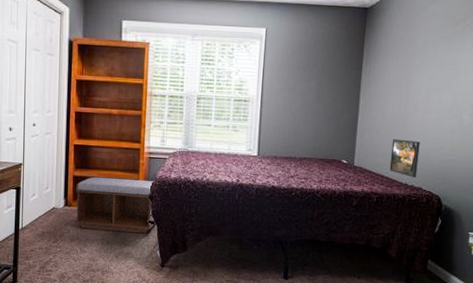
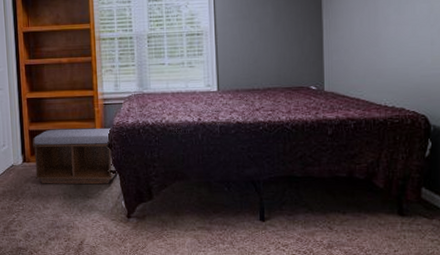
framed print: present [389,139,420,177] -> none [364,57,397,98]

